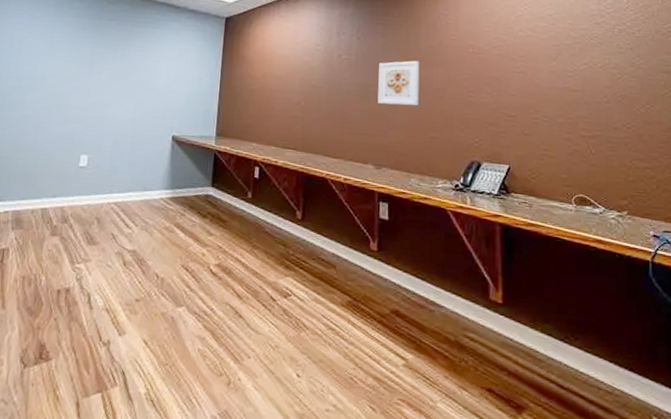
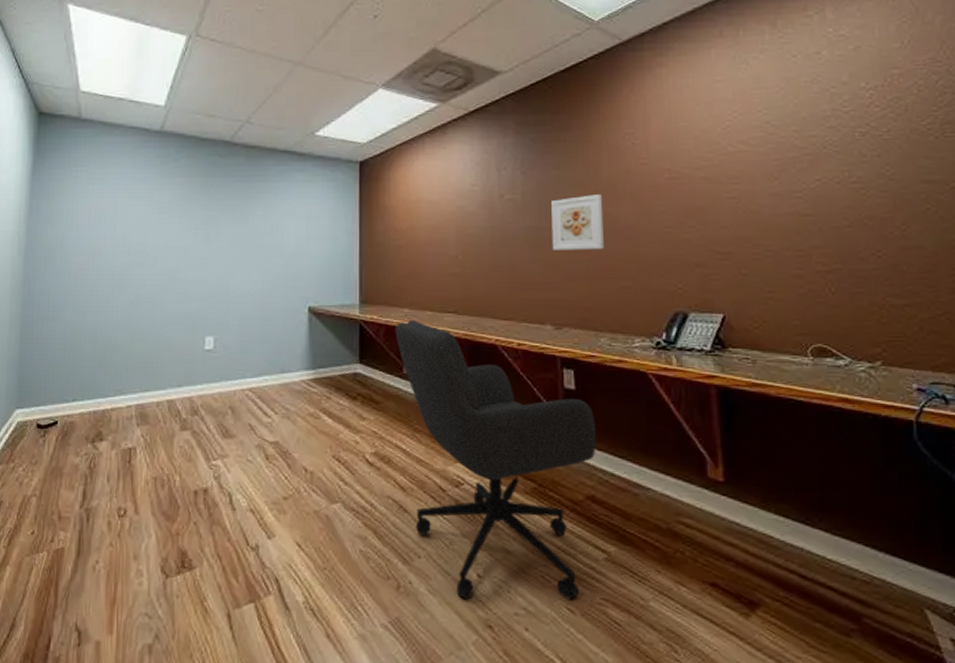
office chair: none [243,152,403,400] -> present [395,319,596,601]

